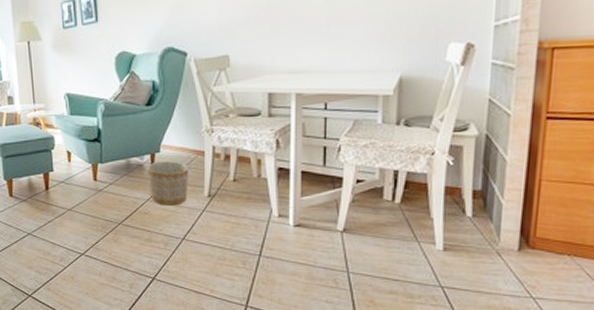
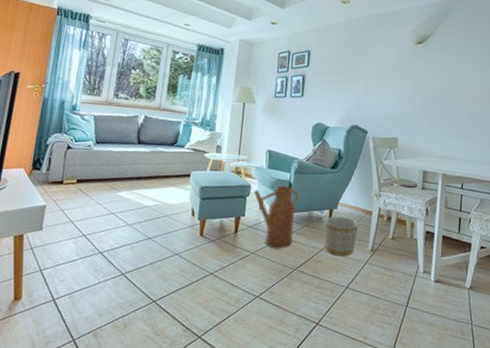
watering can: none [58,133,112,203] -> present [253,185,299,249]

